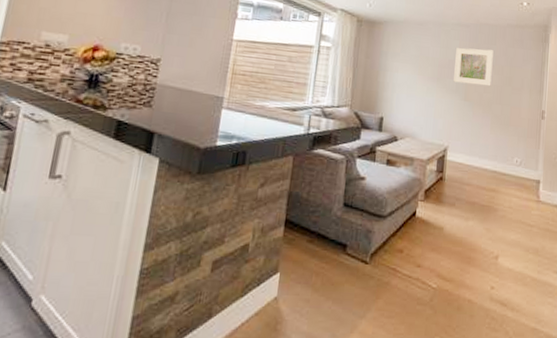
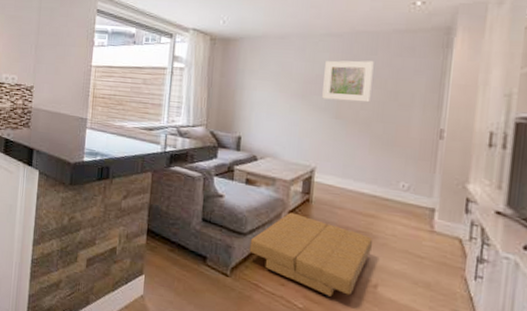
ottoman: none [388,191,494,274] -> present [249,212,372,298]

